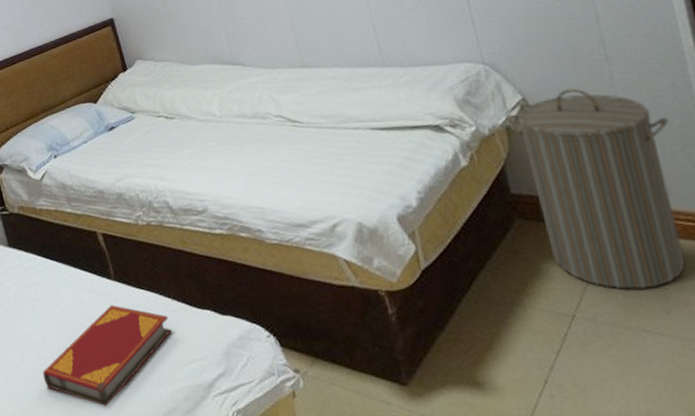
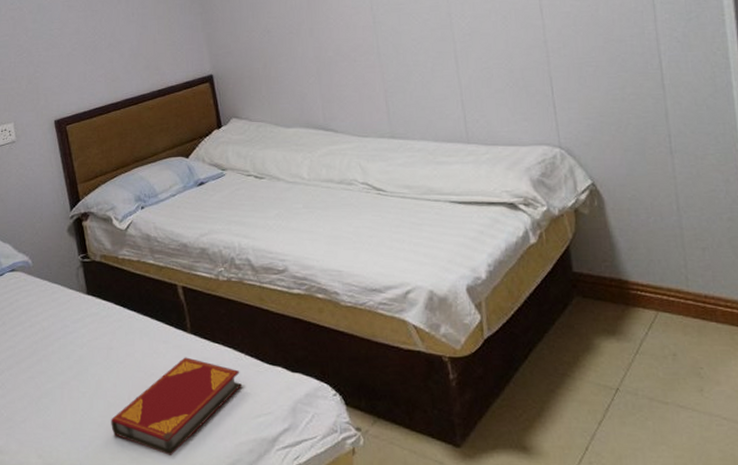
laundry hamper: present [507,88,686,290] -> none [577,177,721,367]

